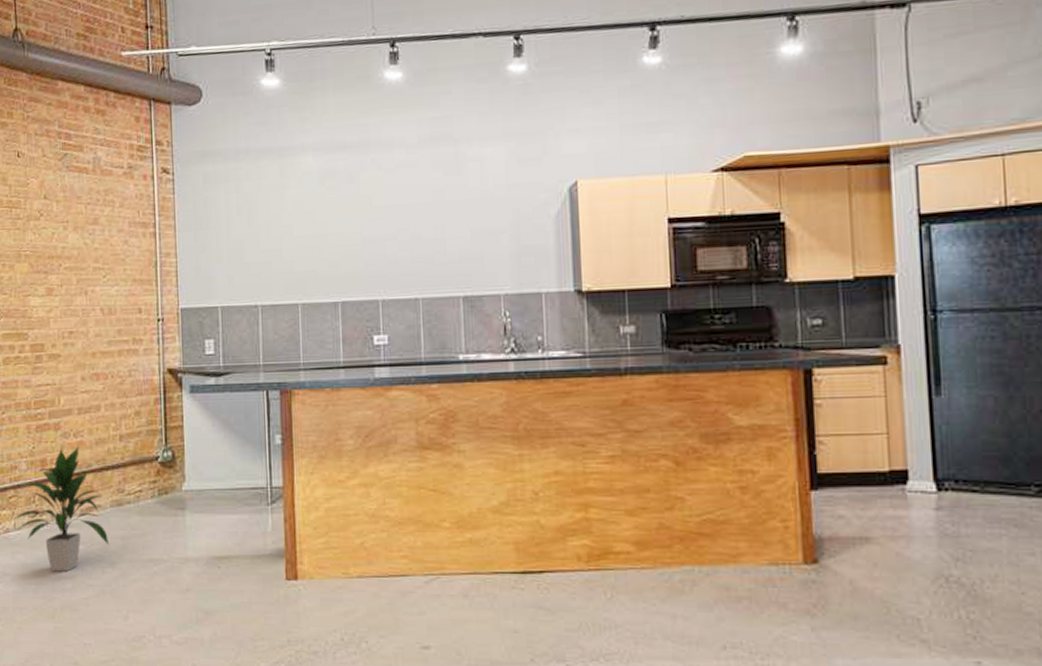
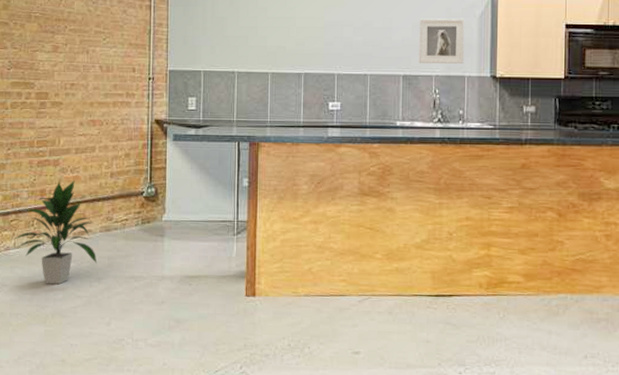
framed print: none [479,221,540,280] -> present [419,19,465,64]

